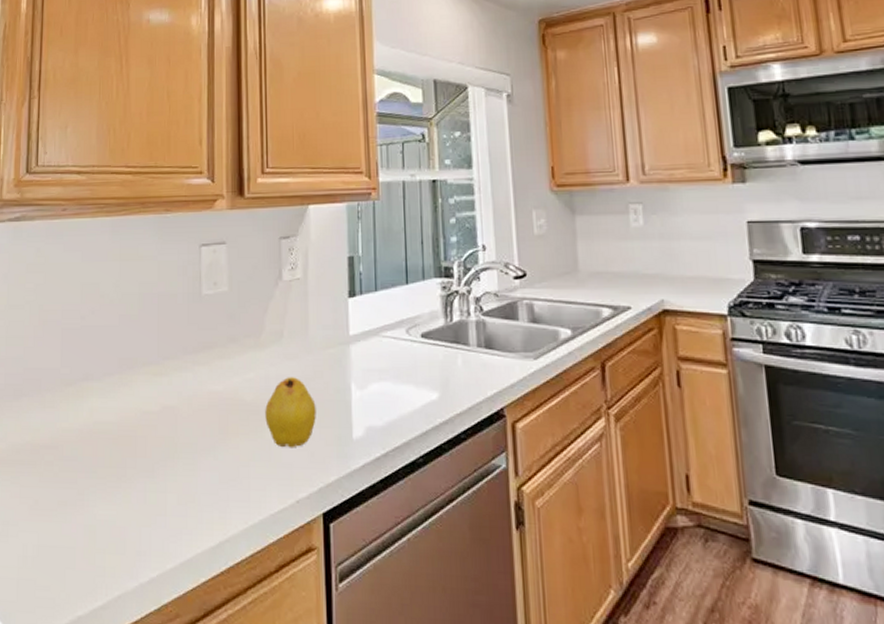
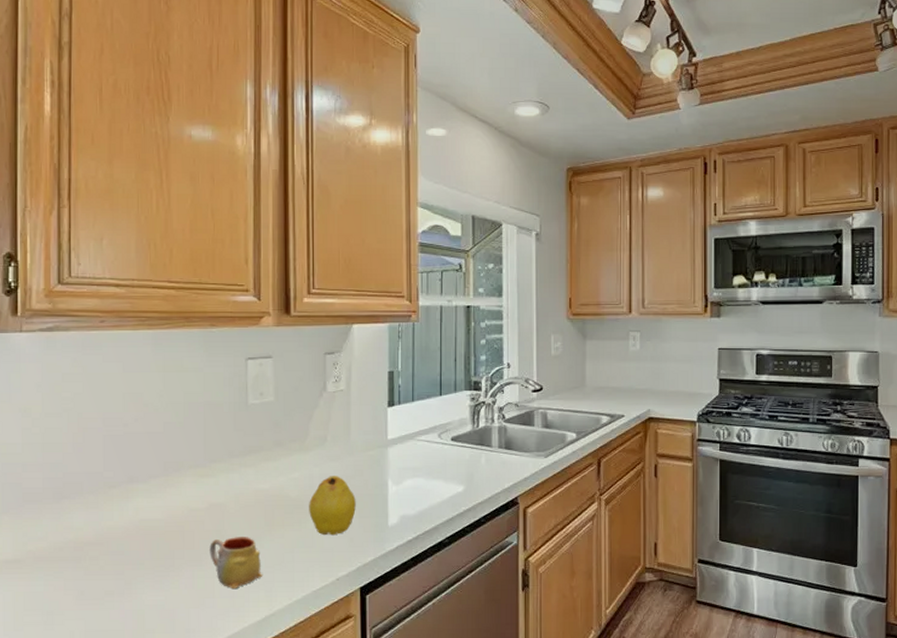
mug: none [162,445,217,507] -> present [210,537,263,590]

